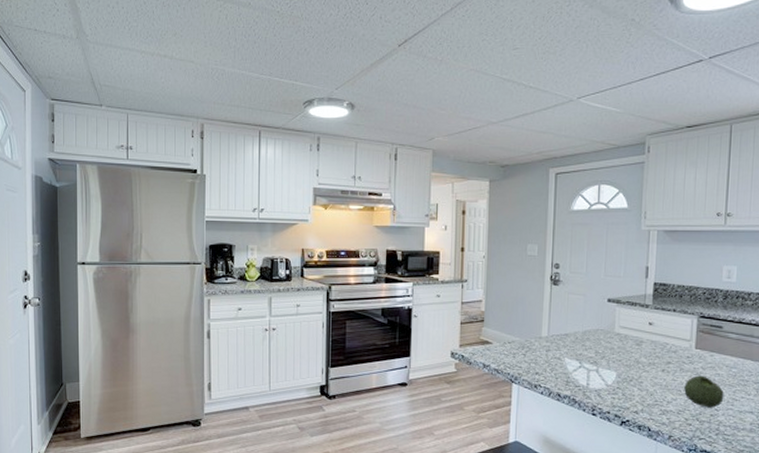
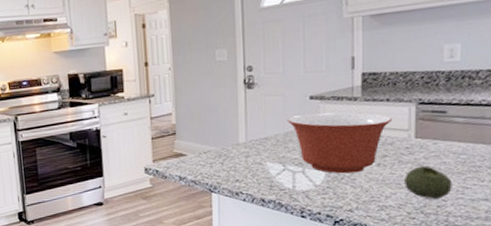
mixing bowl: none [586,315,677,376] -> present [287,112,392,174]

